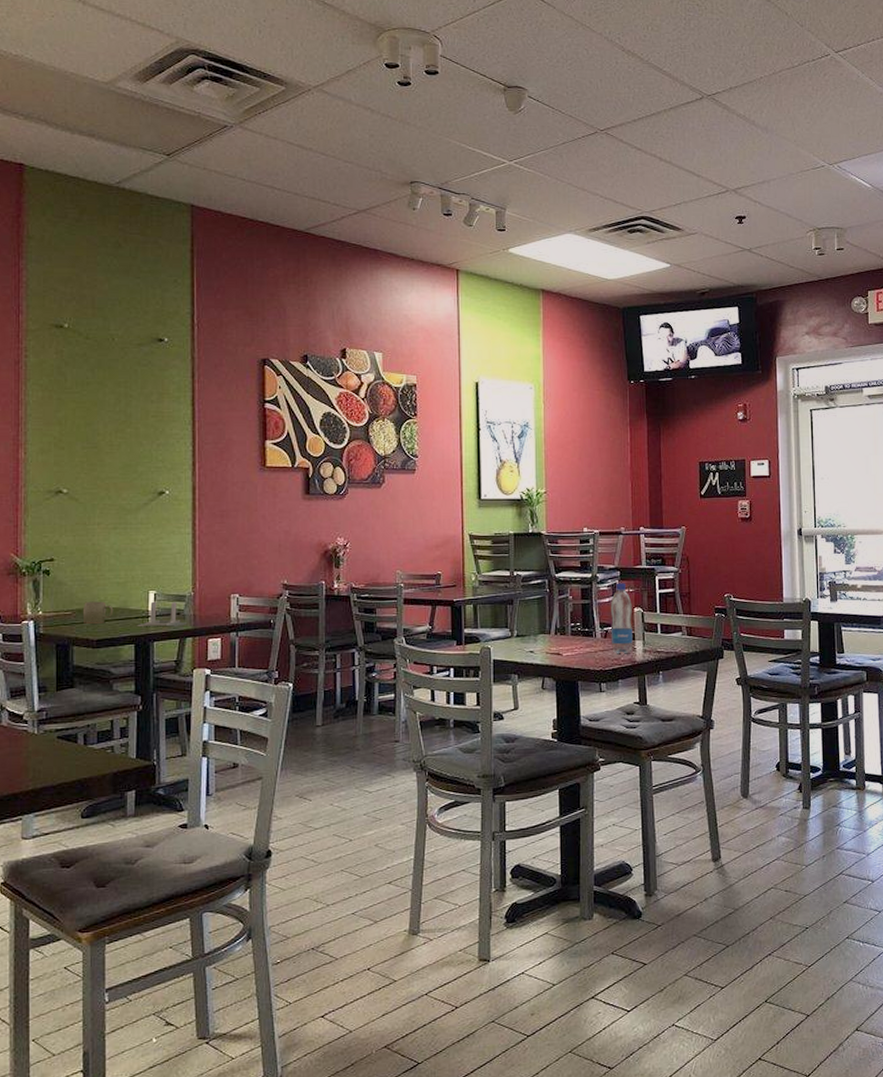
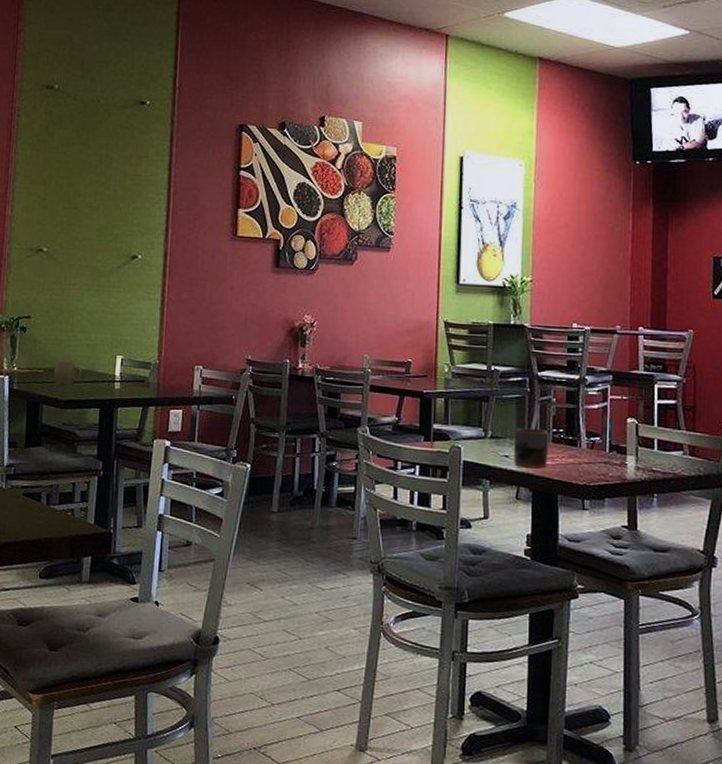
napkin holder: present [137,601,188,628] -> none [103,366,151,394]
mug: none [537,624,568,660] -> present [513,427,549,469]
bottle: present [610,583,633,655] -> none [598,388,625,470]

